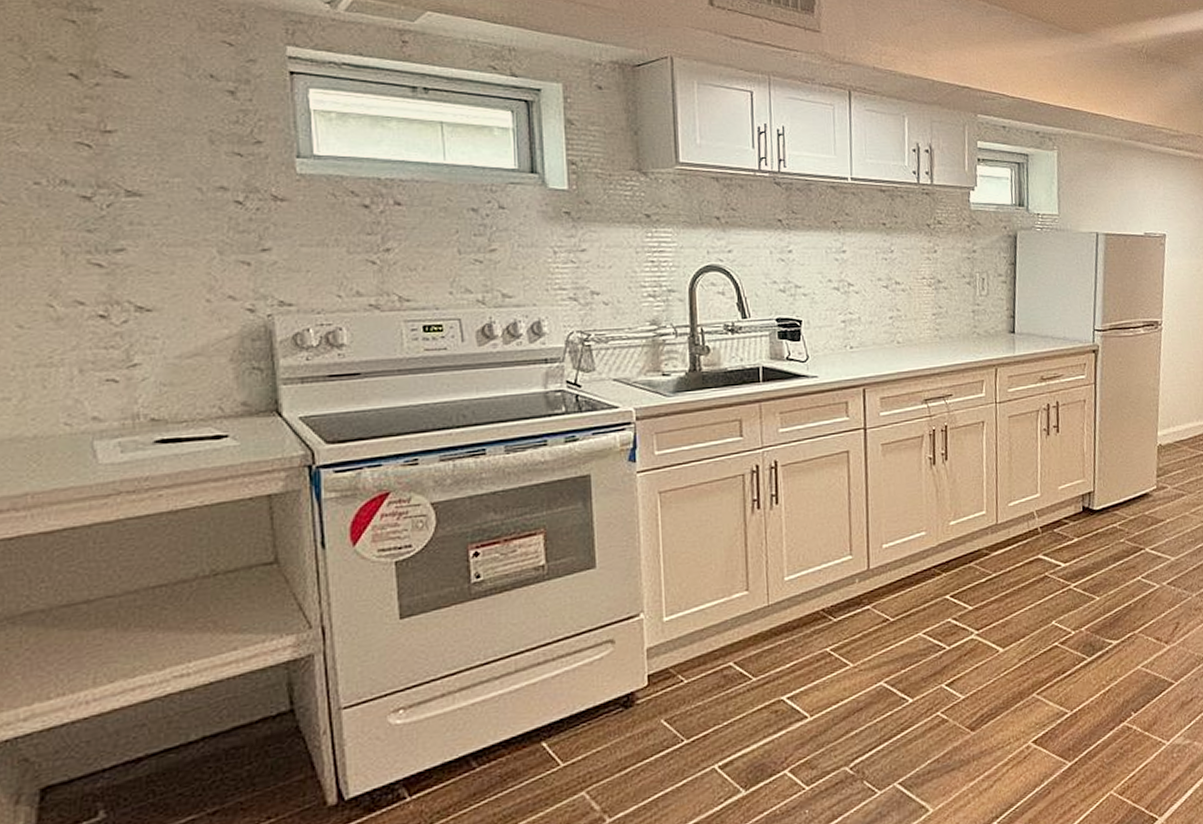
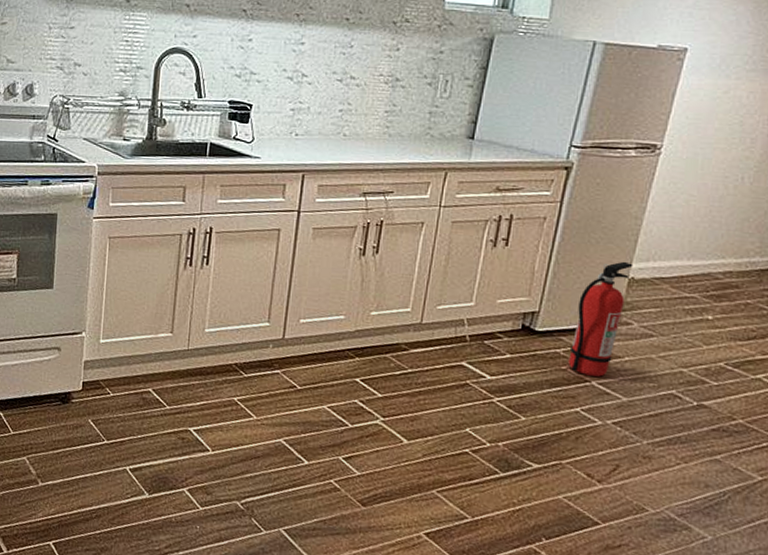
fire extinguisher: none [1123,430,1159,544] -> present [568,261,633,377]

